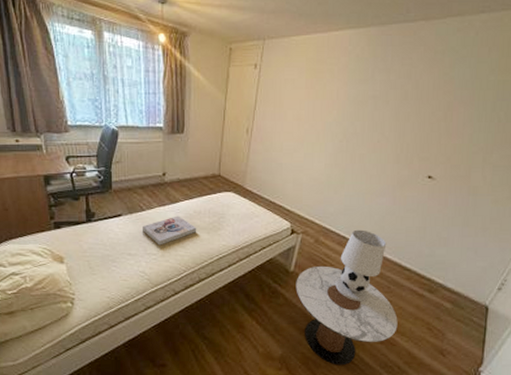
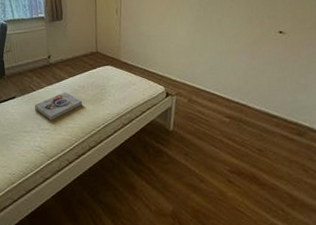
side table: present [296,265,398,366] -> none [176,122,276,215]
table lamp: present [335,229,387,301] -> none [212,85,253,152]

